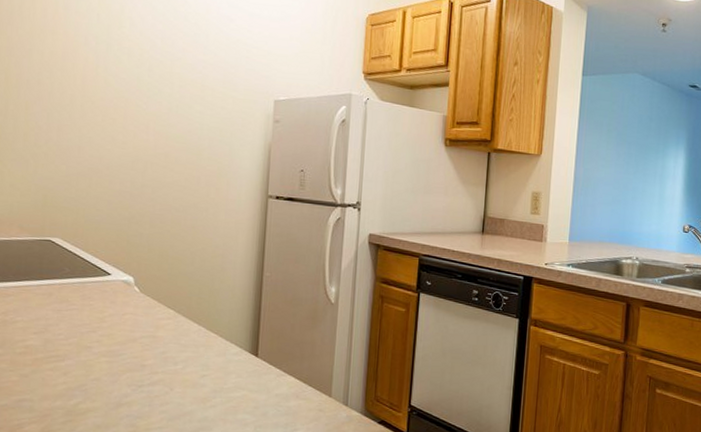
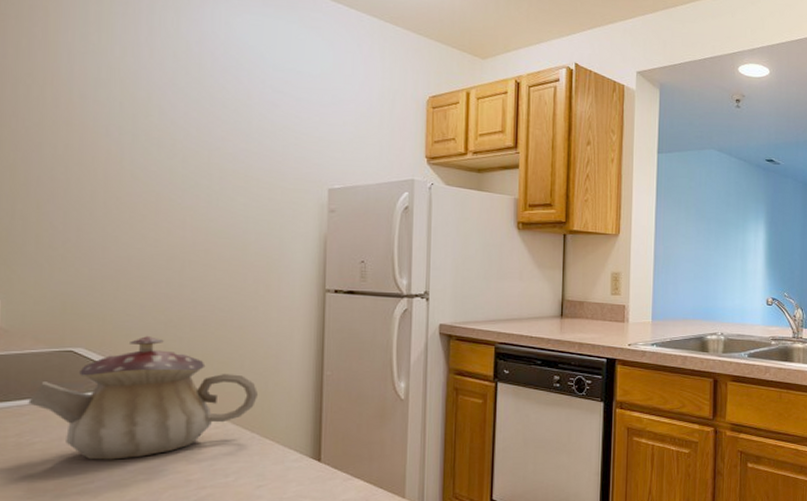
teapot: none [13,230,206,342] -> present [28,336,259,460]

